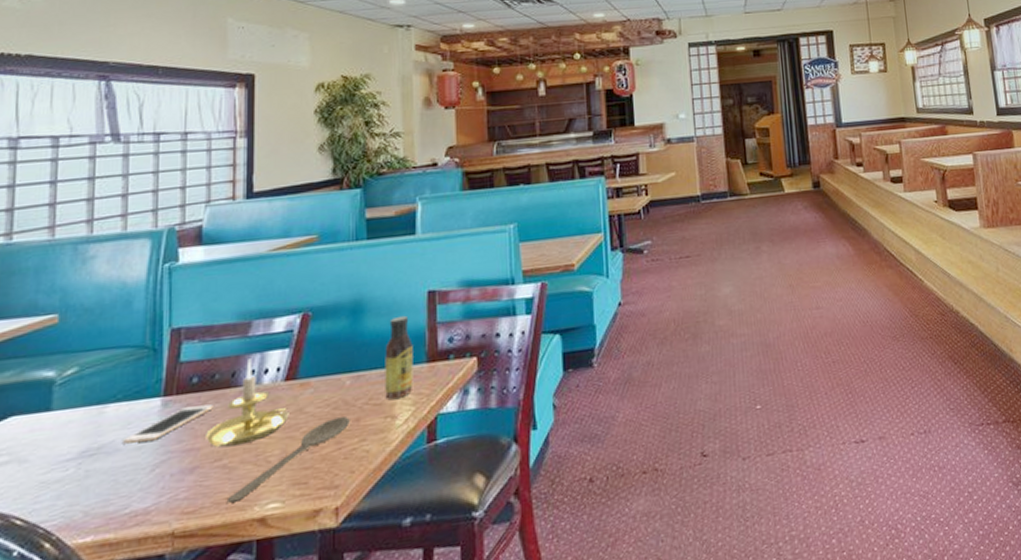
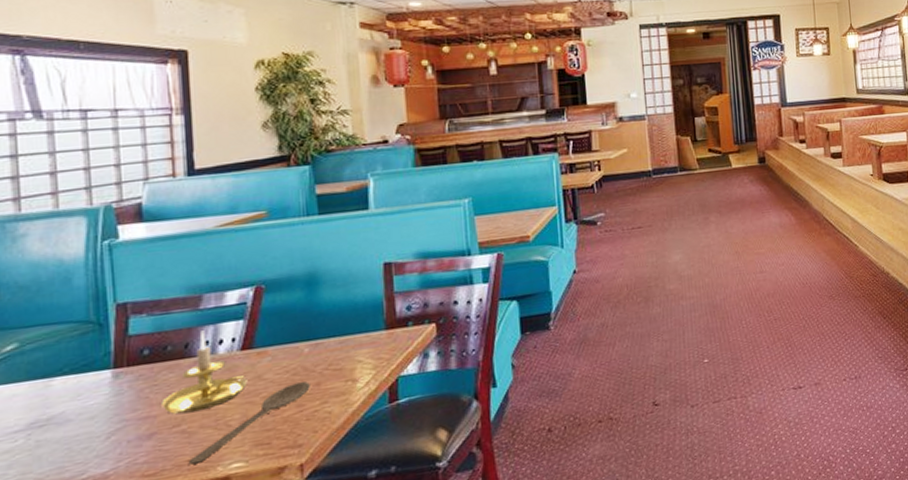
cell phone: present [123,404,213,444] -> none [74,374,168,415]
sauce bottle: present [385,315,414,401] -> none [342,286,373,365]

